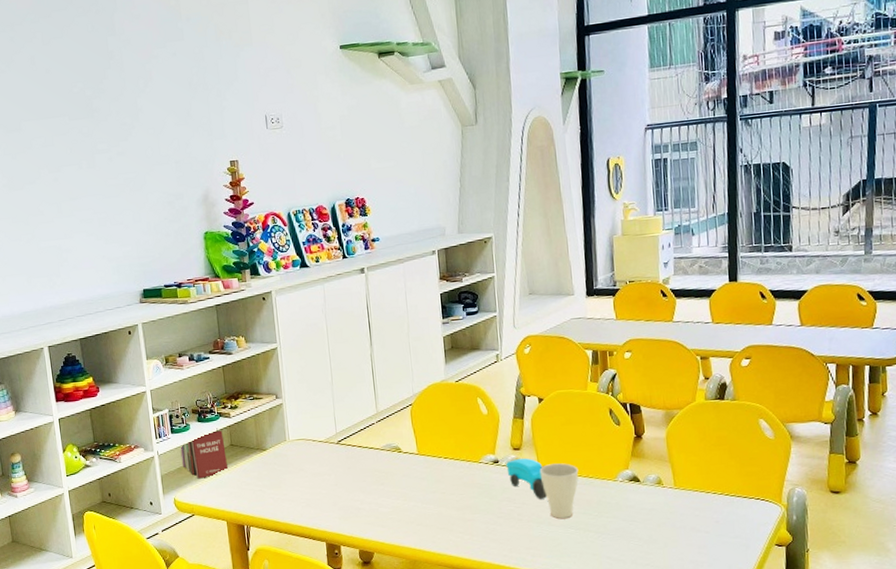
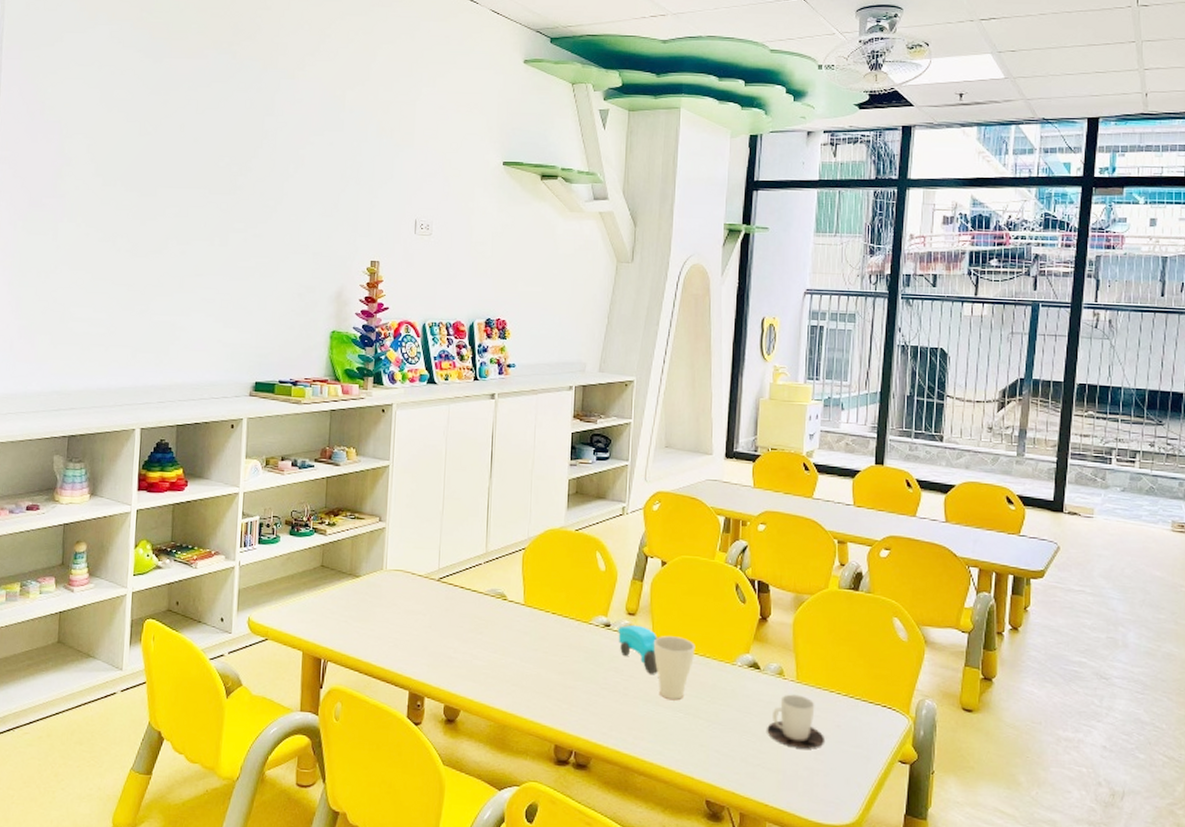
books: present [181,428,229,479] -> none [265,545,315,599]
cup: none [652,499,705,545] -> present [767,694,824,748]

